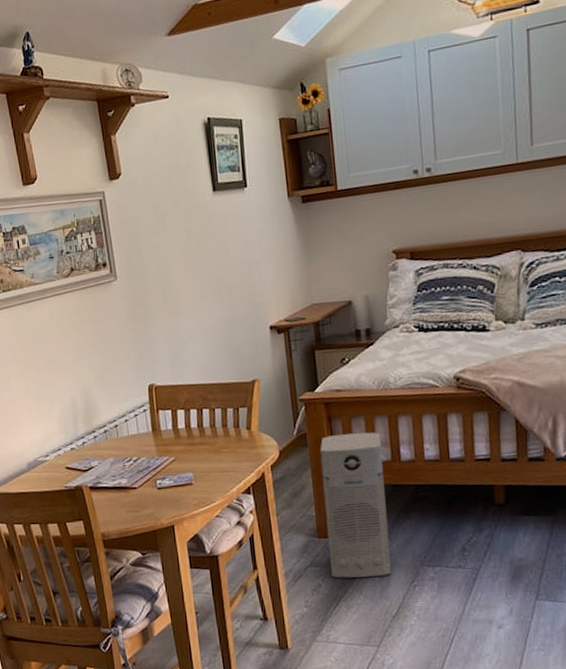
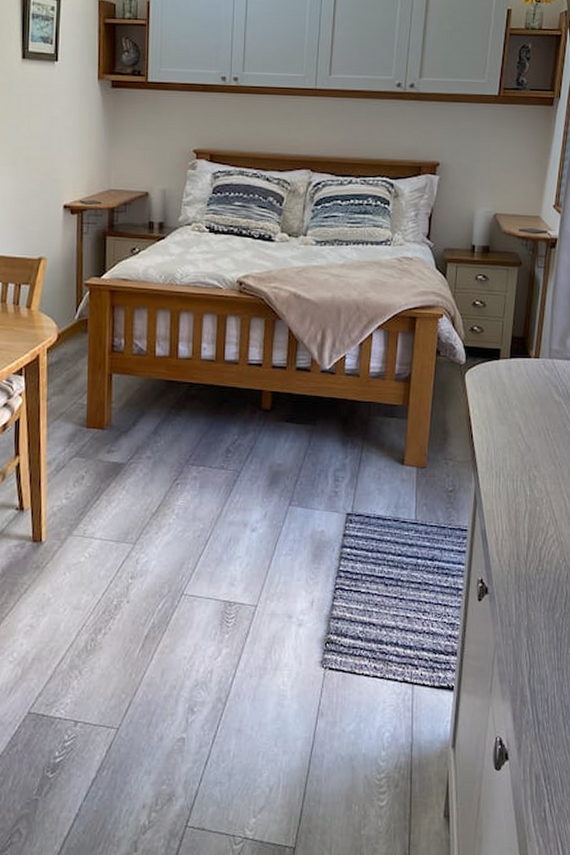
air purifier: present [320,432,392,578] -> none [96,324,161,473]

